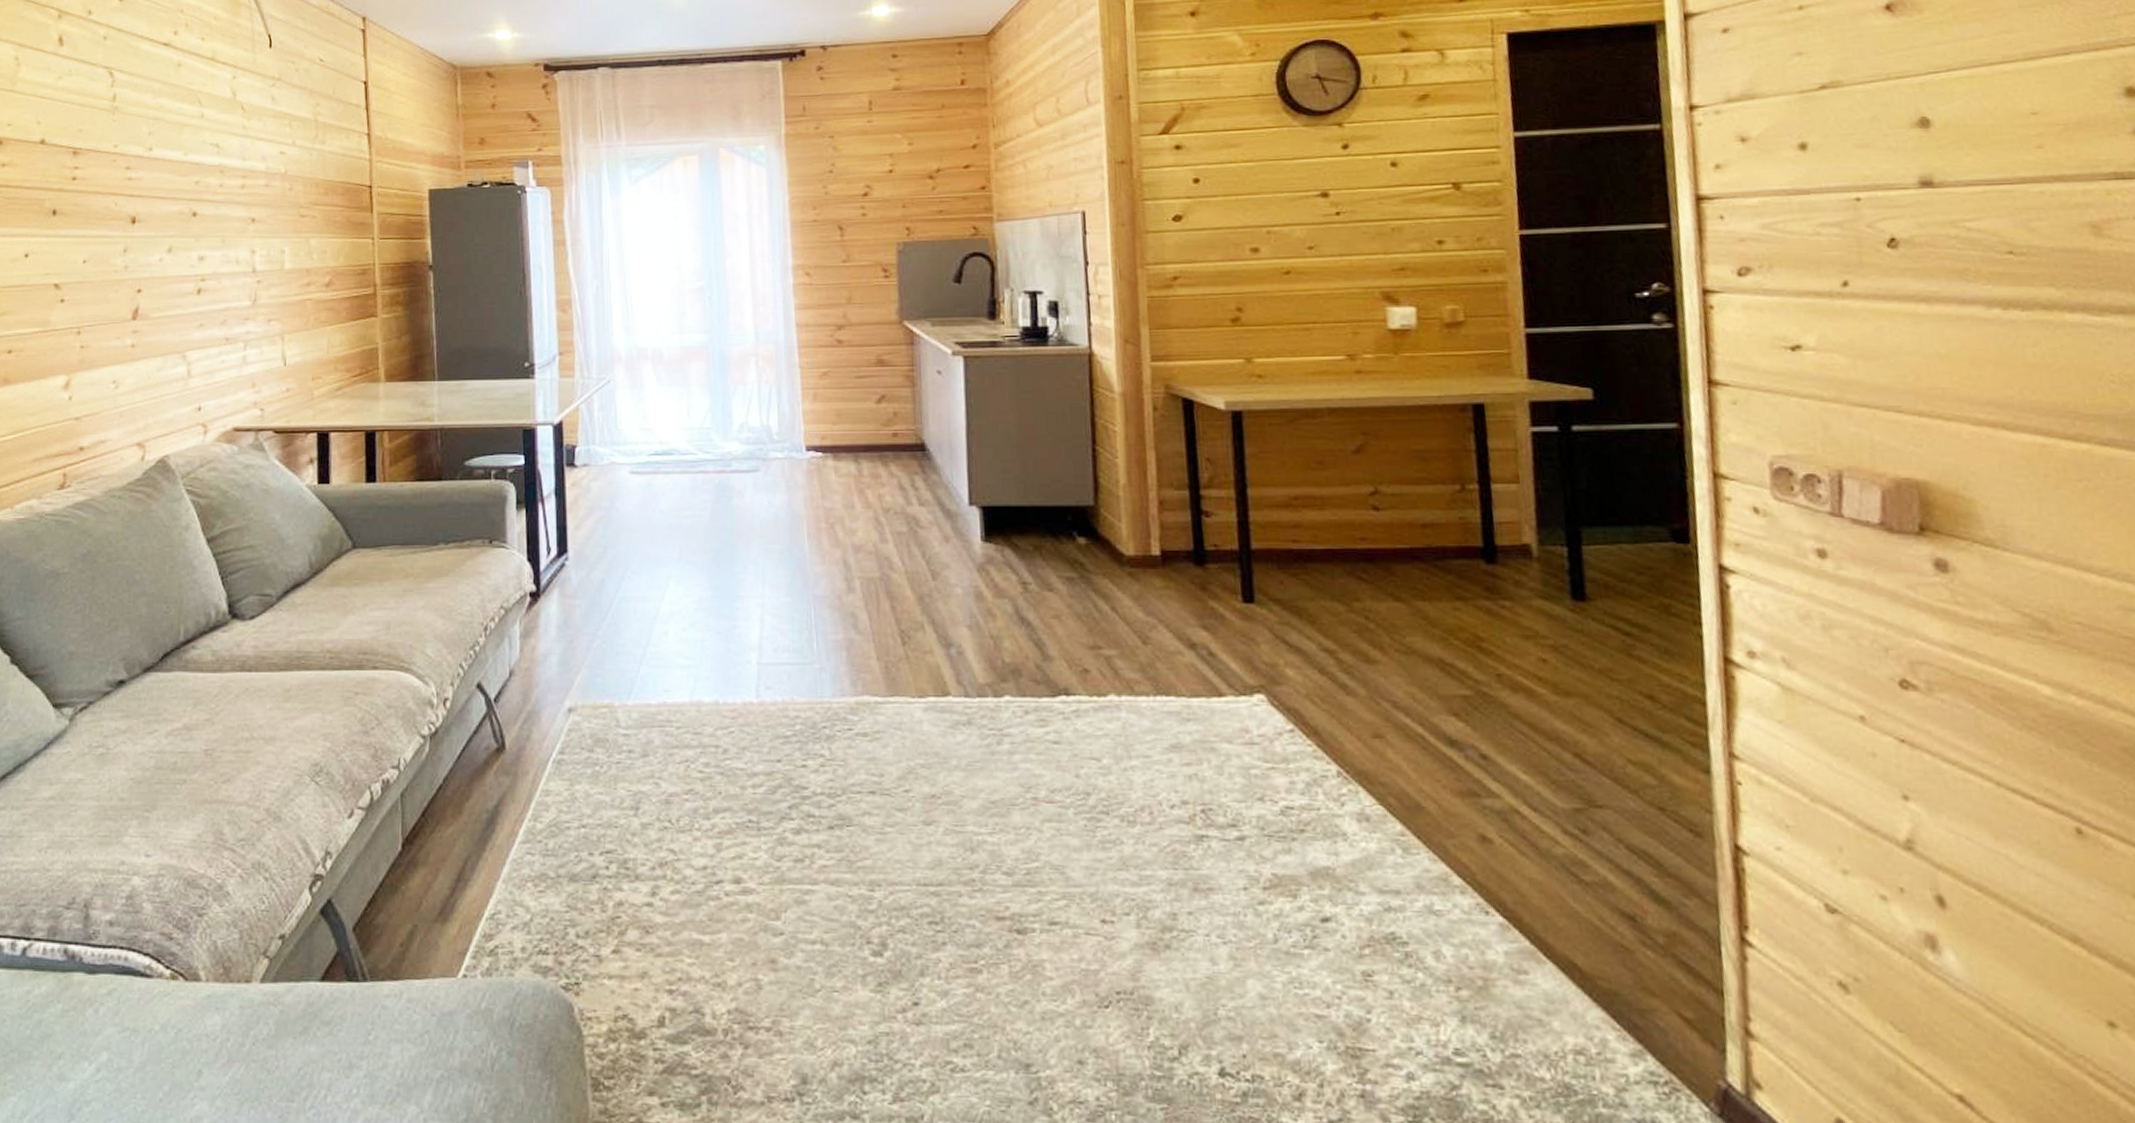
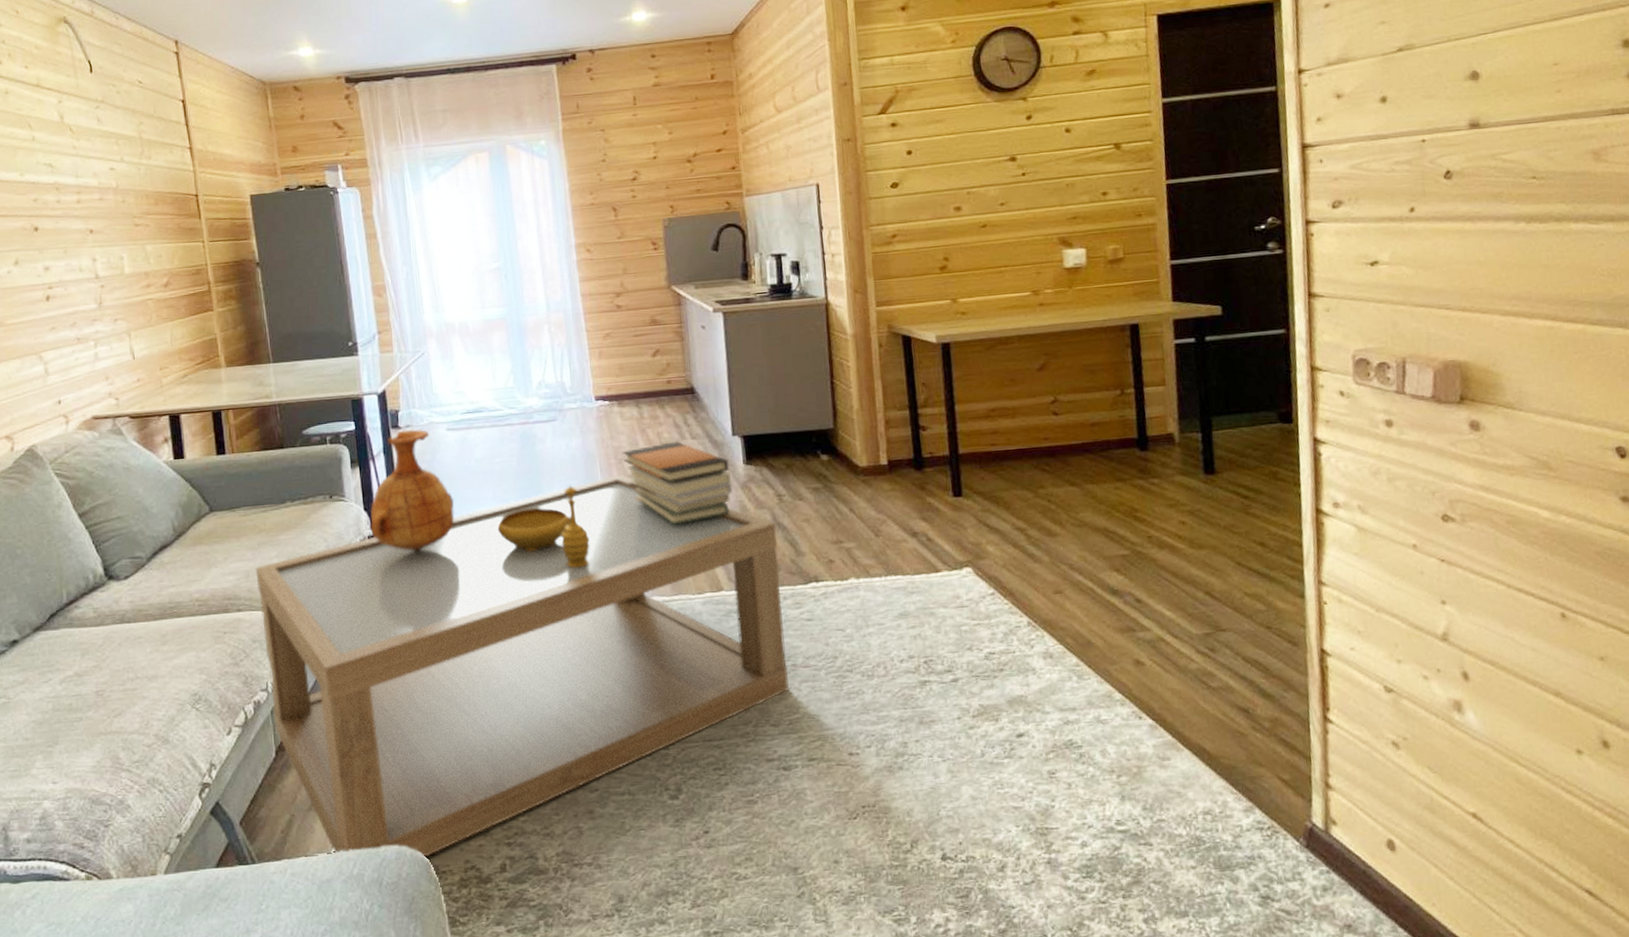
coffee table: none [397,542,1027,999] -> present [255,474,789,859]
vase: none [534,469,633,615] -> present [371,429,455,552]
decorative bowl: none [680,551,792,652] -> present [496,486,591,568]
book stack: none [834,507,967,609] -> present [622,441,733,525]

